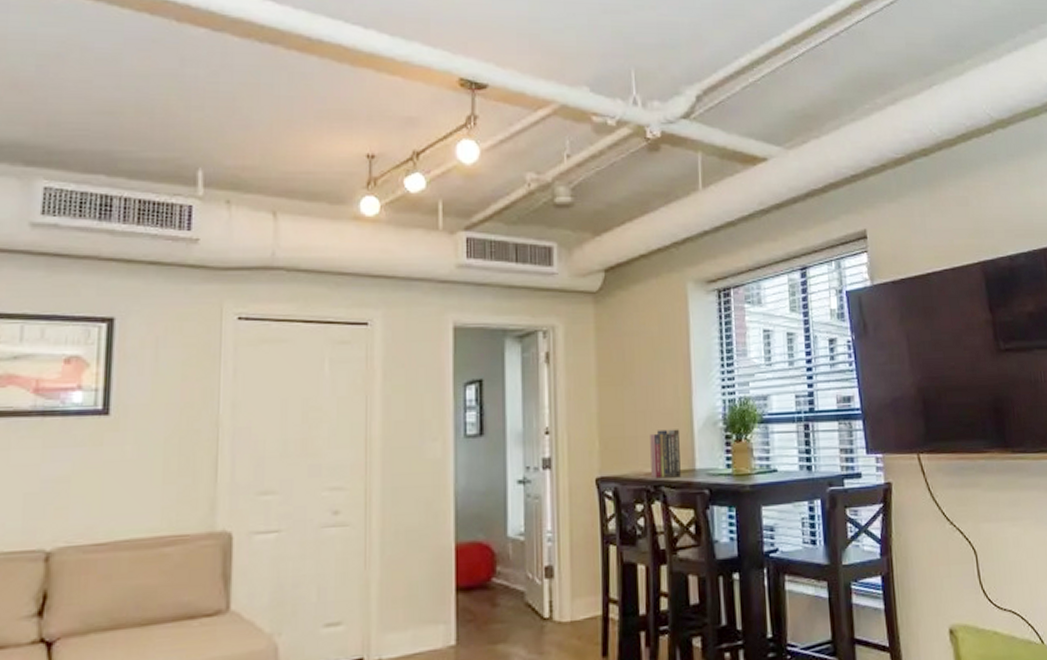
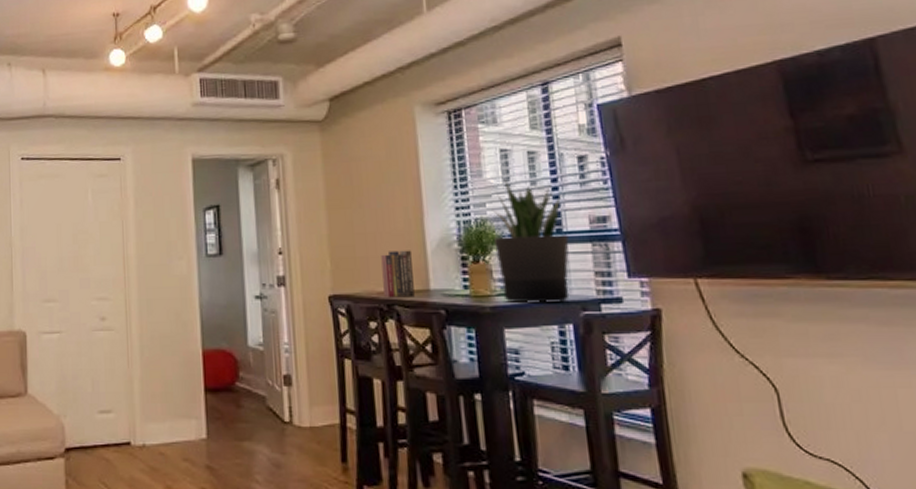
planter: none [756,358,820,481] -> present [493,179,570,304]

